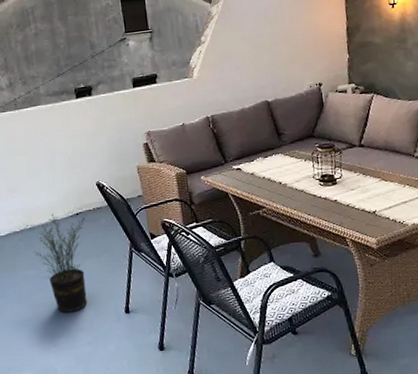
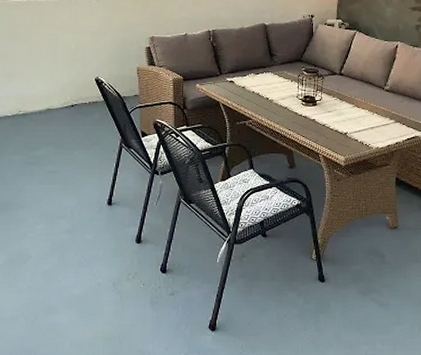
potted plant: present [35,214,88,313] -> none [24,103,83,200]

